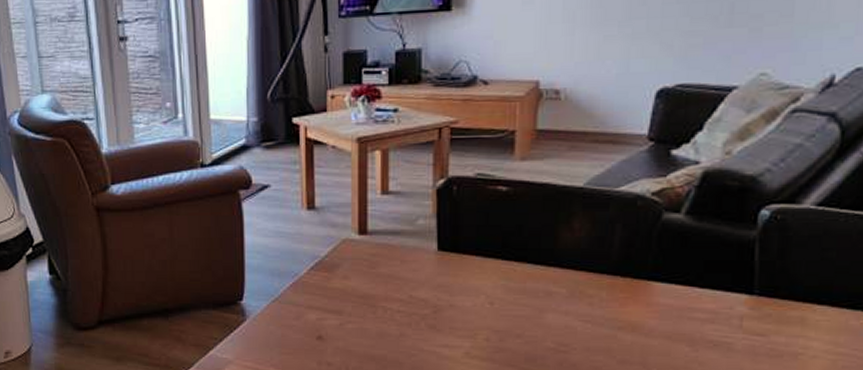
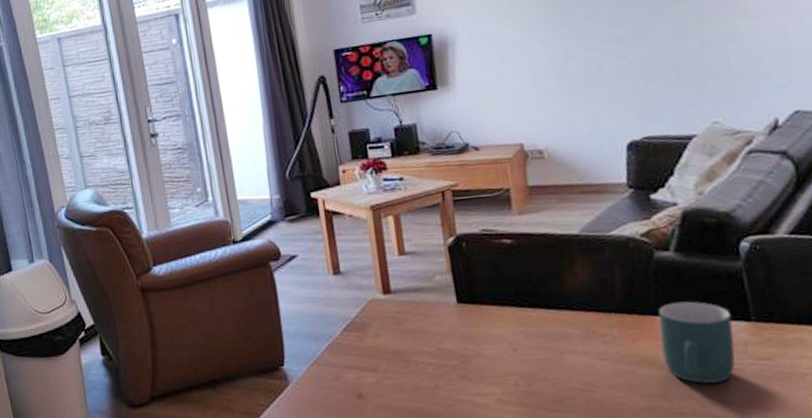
mug: none [650,268,733,355] -> present [658,301,735,384]

